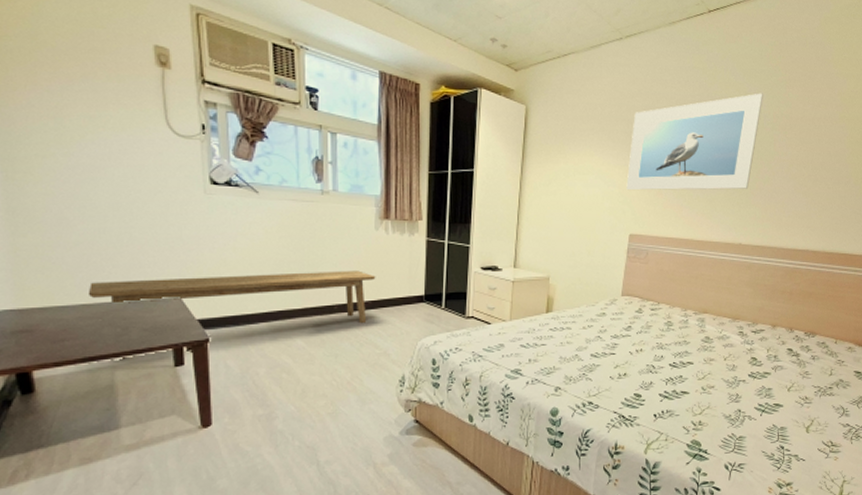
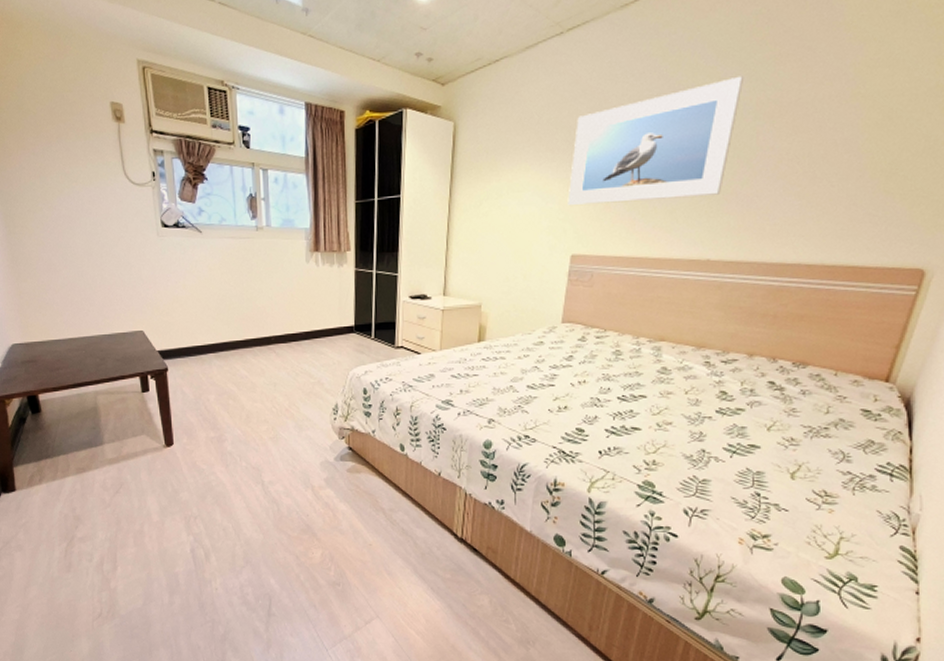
bench: present [88,270,376,359] -> none [73,303,308,385]

